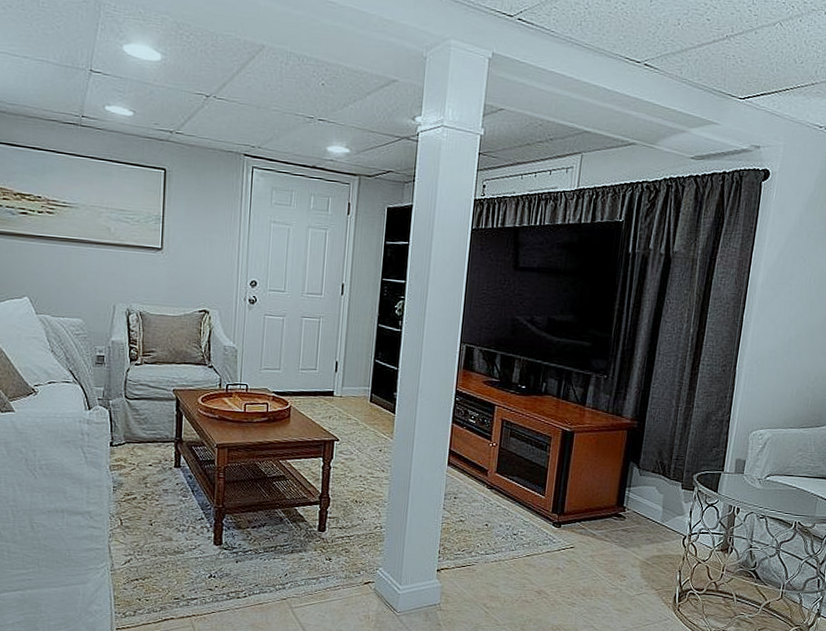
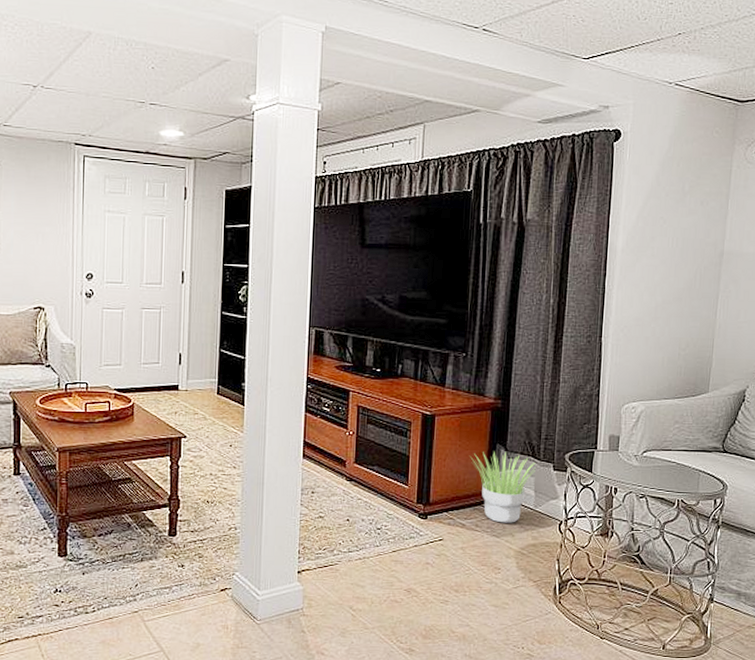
potted plant: none [605,468,666,536] -> present [470,452,536,523]

